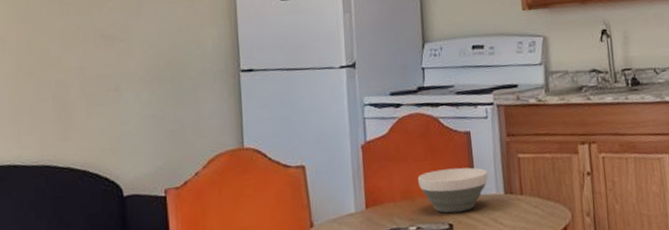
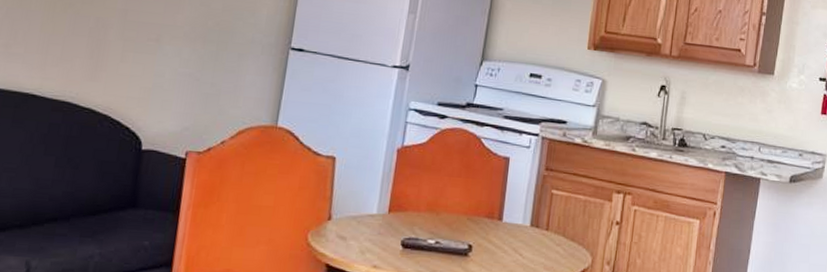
bowl: present [418,167,489,214] -> none [447,188,519,236]

